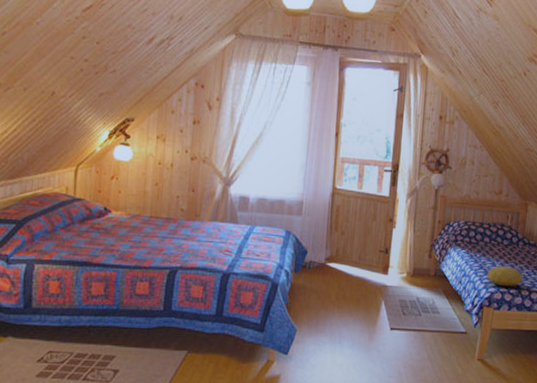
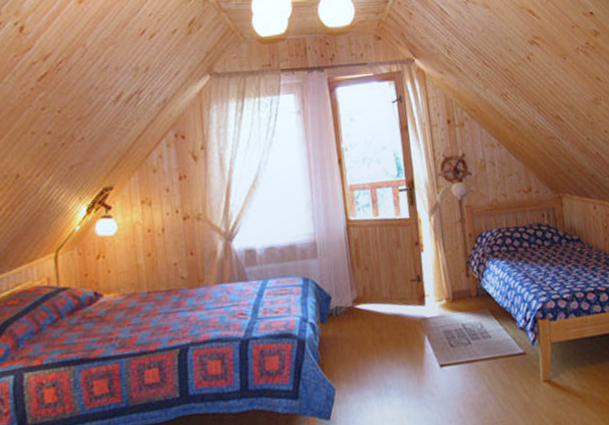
cushion: present [487,266,524,287] -> none [534,269,576,293]

